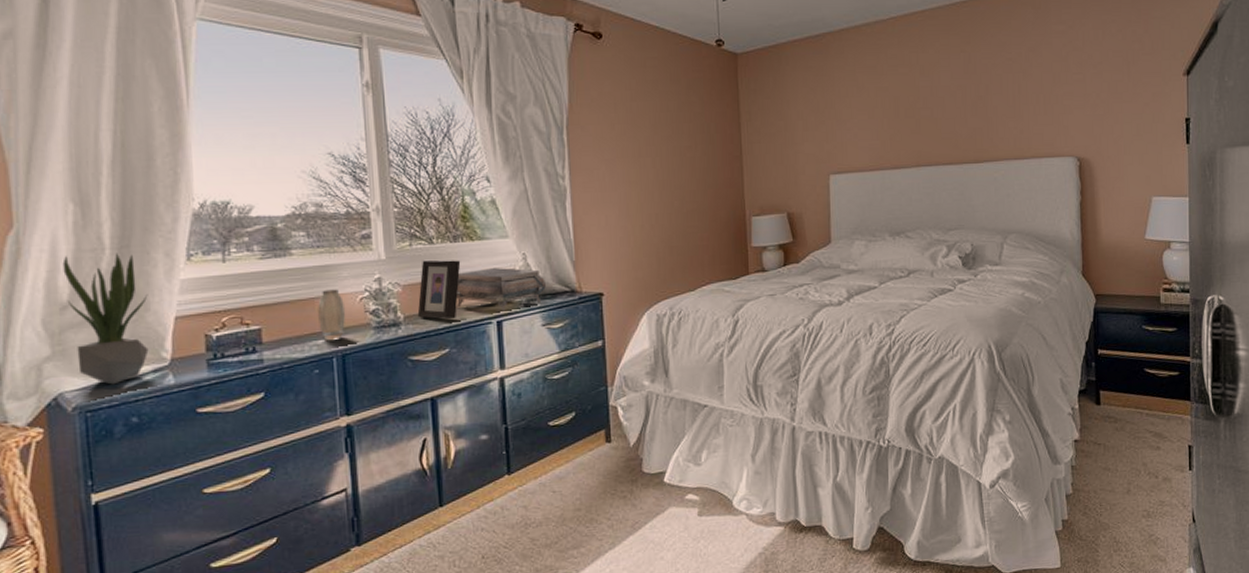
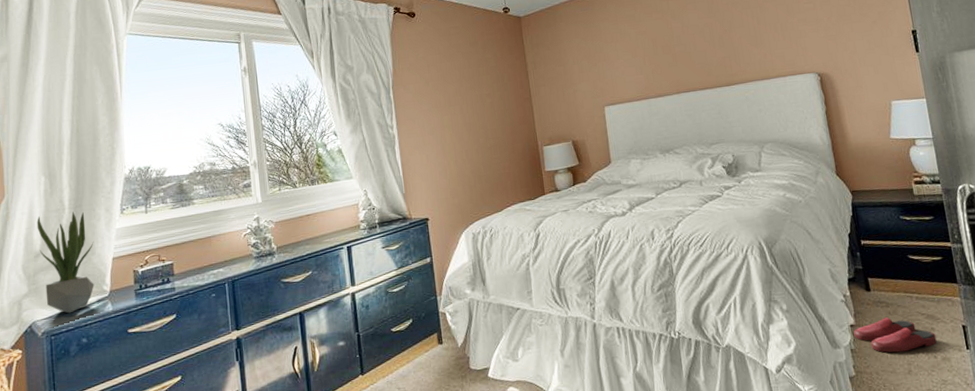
vase: present [317,289,346,341] -> none [213,228,234,271]
picture frame: present [417,259,461,320] -> none [286,199,318,248]
jewelry box: present [456,268,546,311] -> none [315,202,383,238]
slippers: none [1077,433,1160,471] -> present [853,317,937,353]

